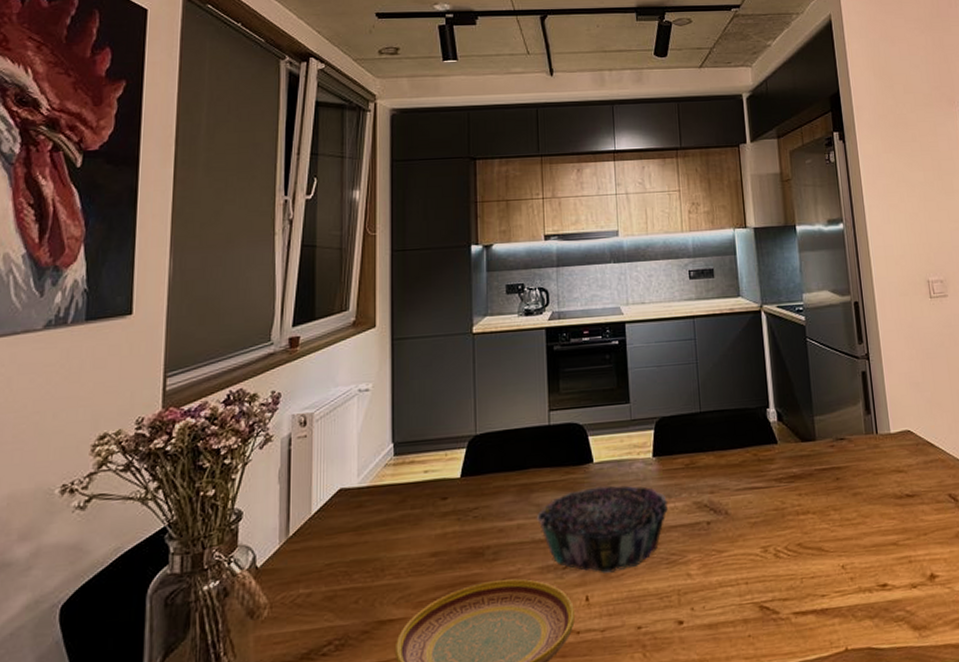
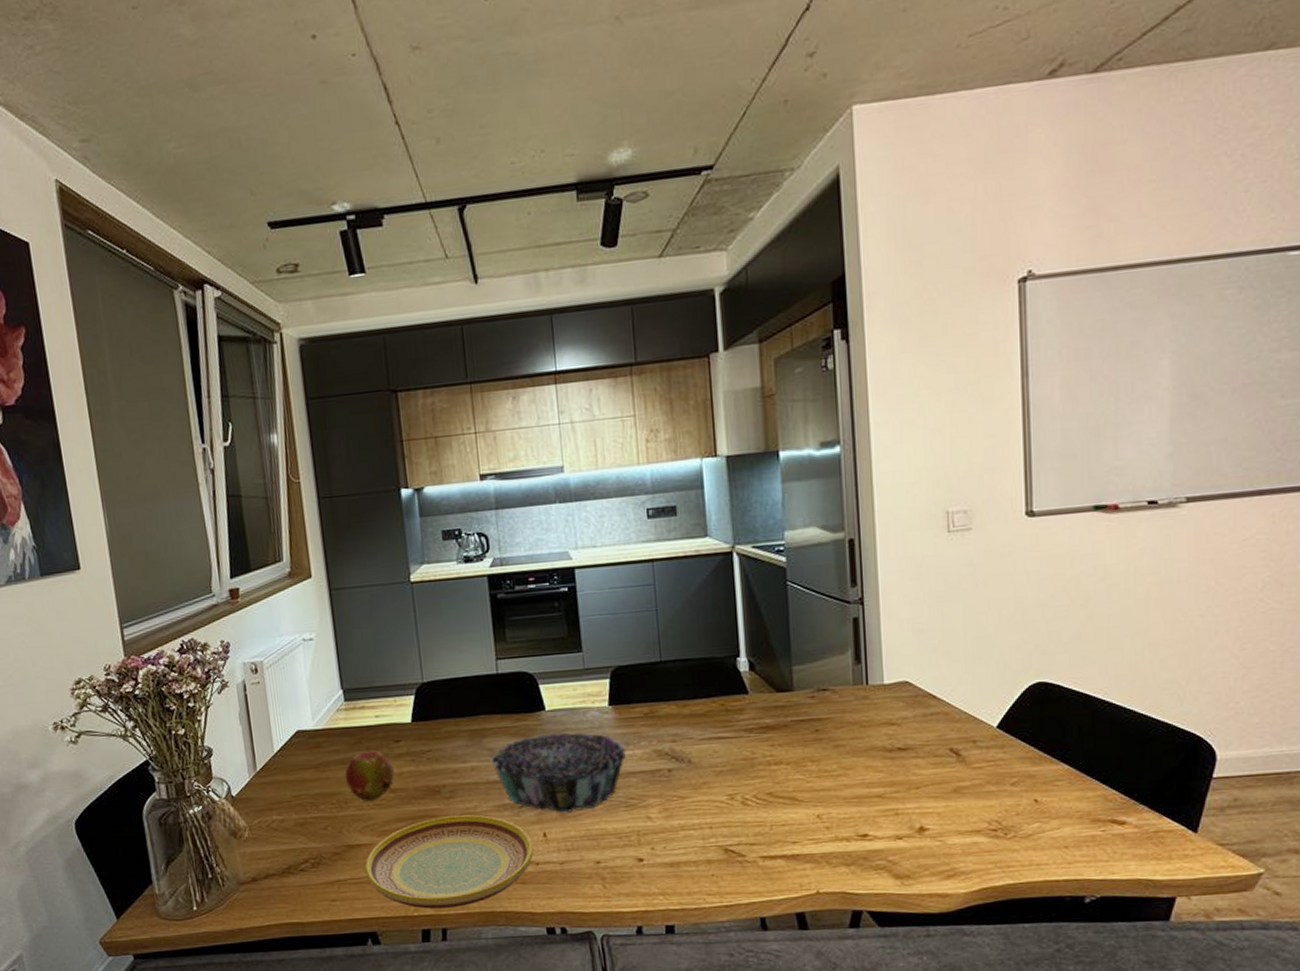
fruit: none [385,509,437,568] -> present [344,750,394,801]

